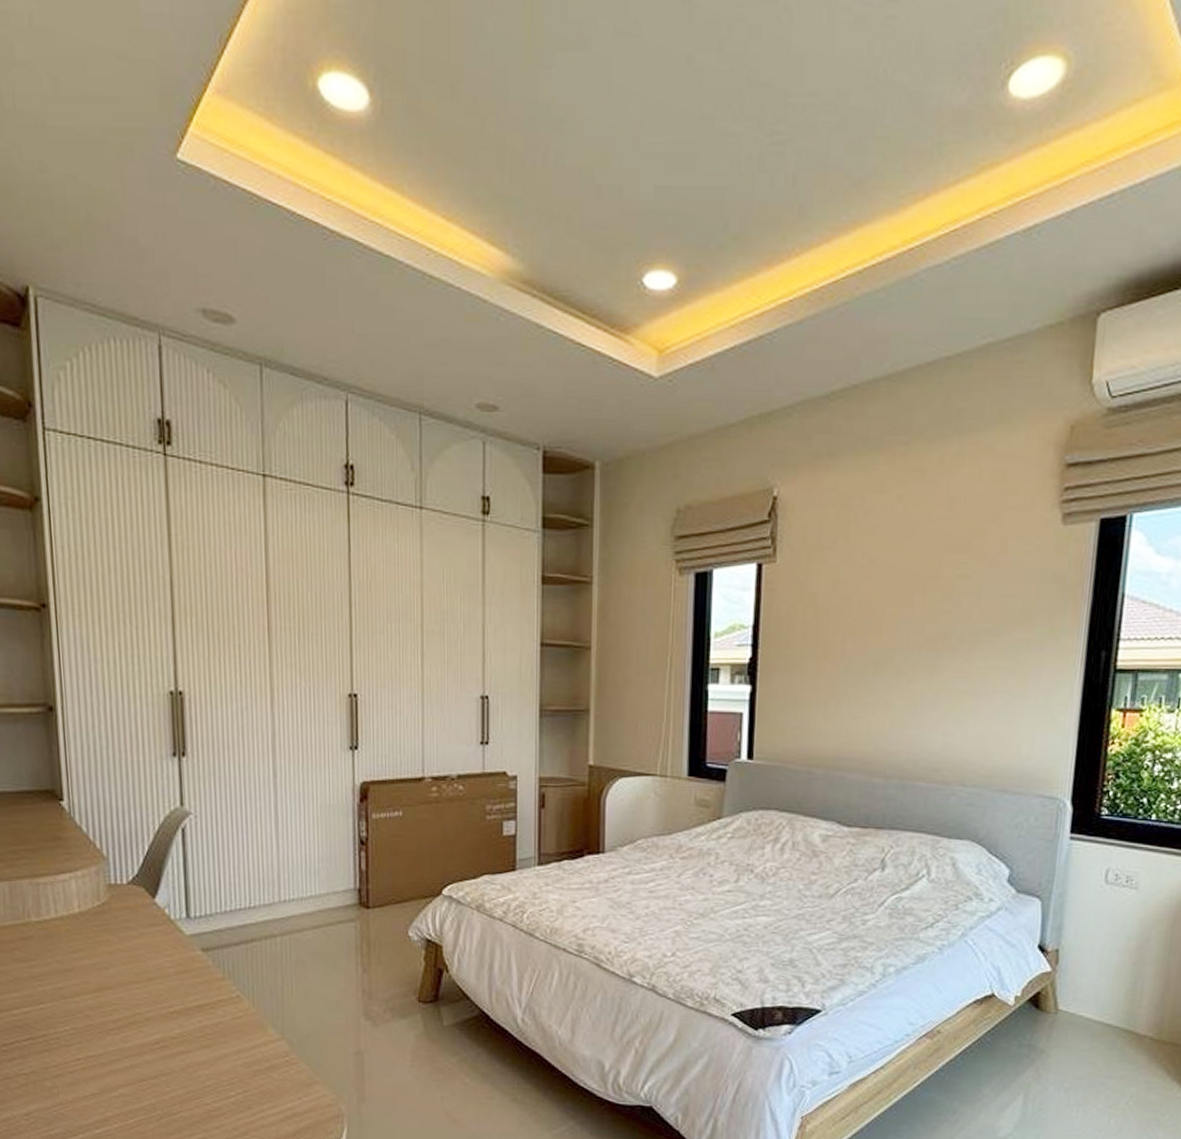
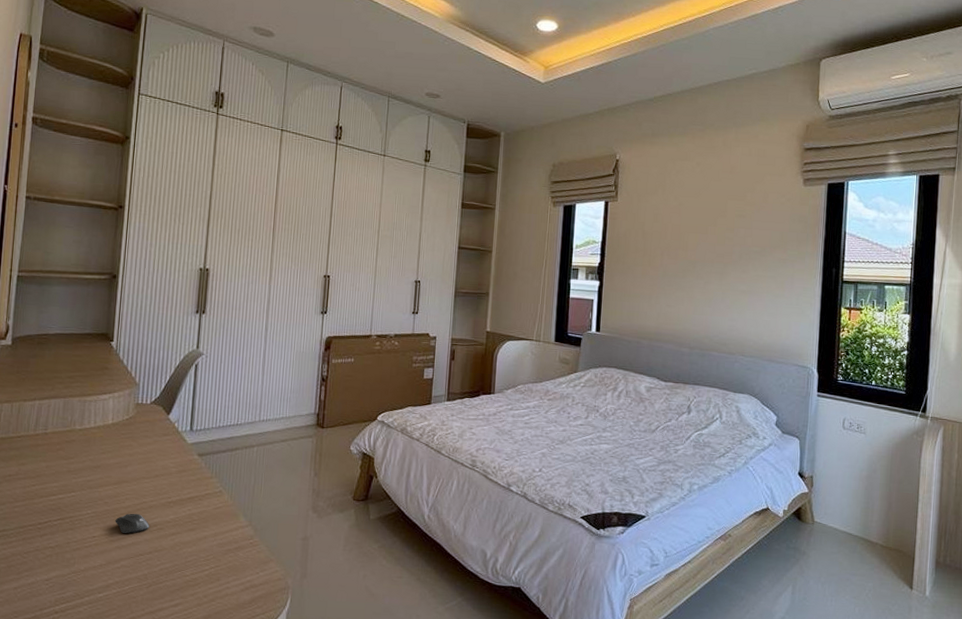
computer mouse: none [103,1028,150,1054] -> present [115,513,150,534]

